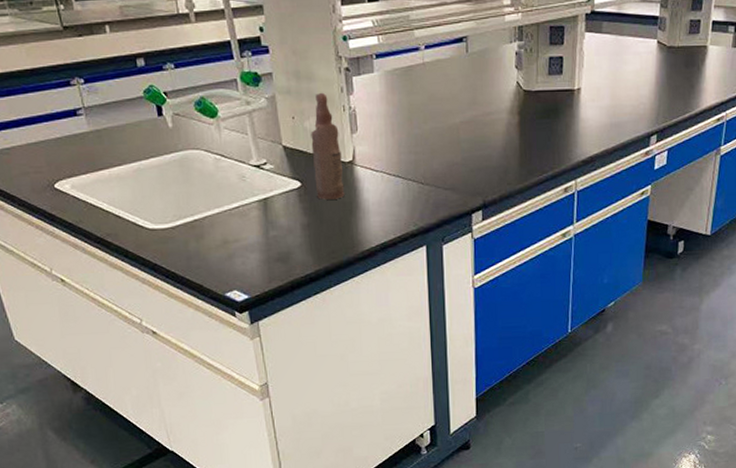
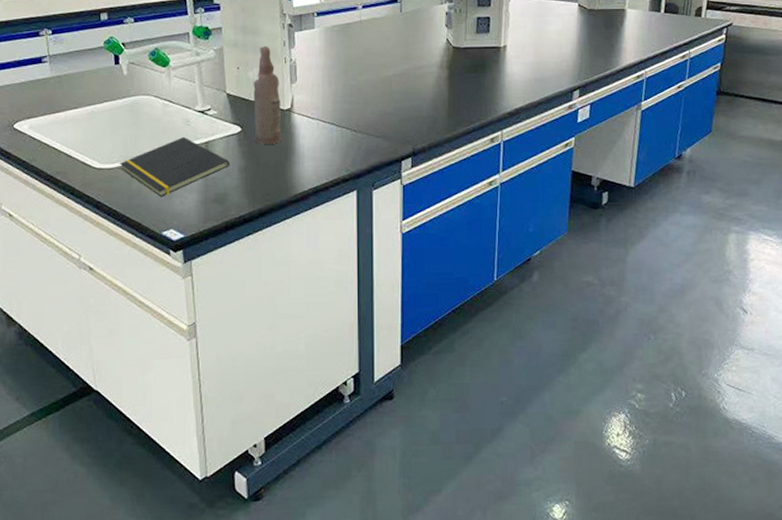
notepad: none [173,193,292,258] -> present [119,136,230,197]

